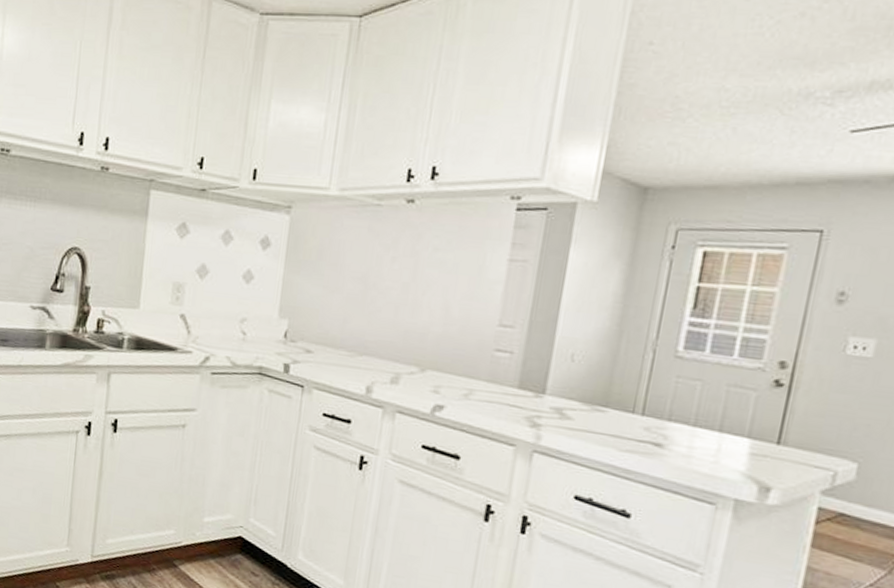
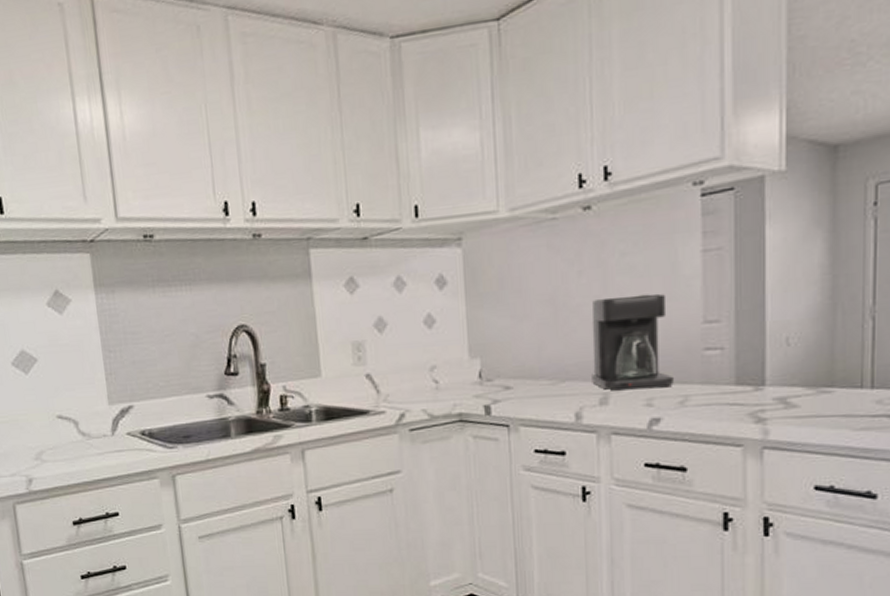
coffee maker: none [387,286,468,379] -> present [592,293,675,391]

